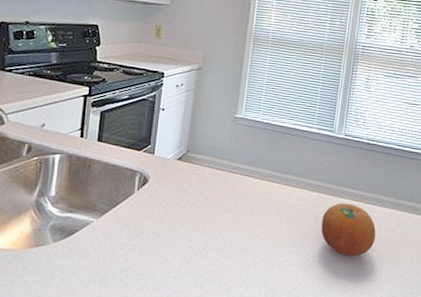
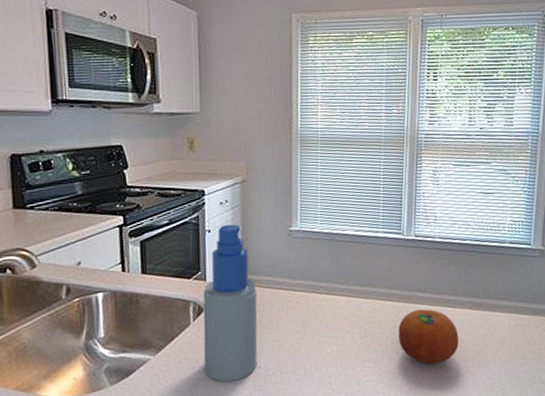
spray bottle: none [141,105,199,251] -> present [203,224,258,382]

